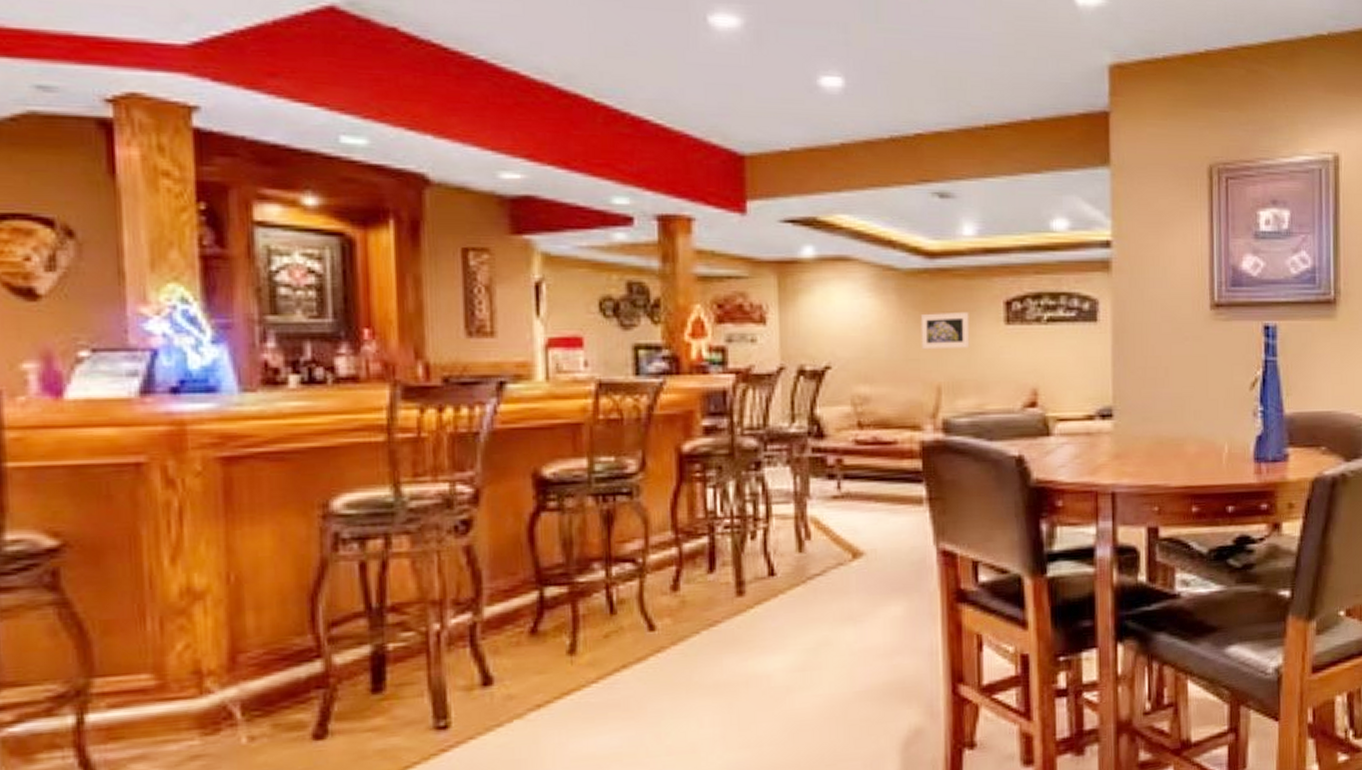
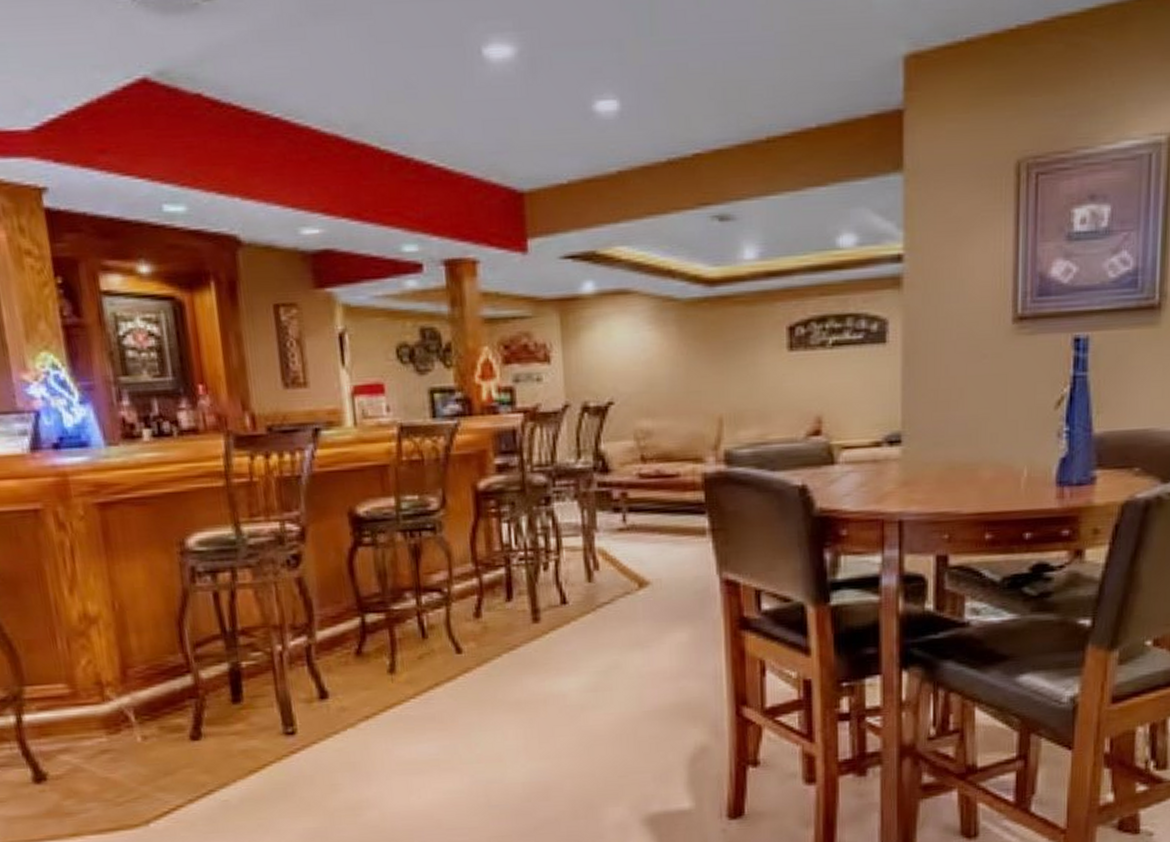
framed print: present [920,311,970,350] -> none [701,339,752,381]

